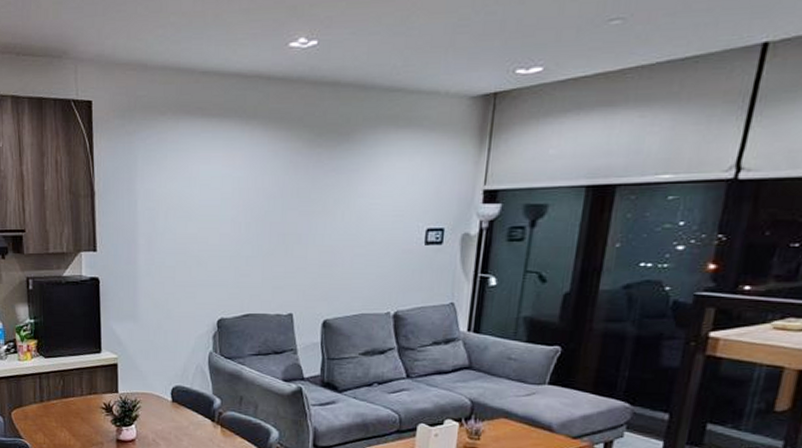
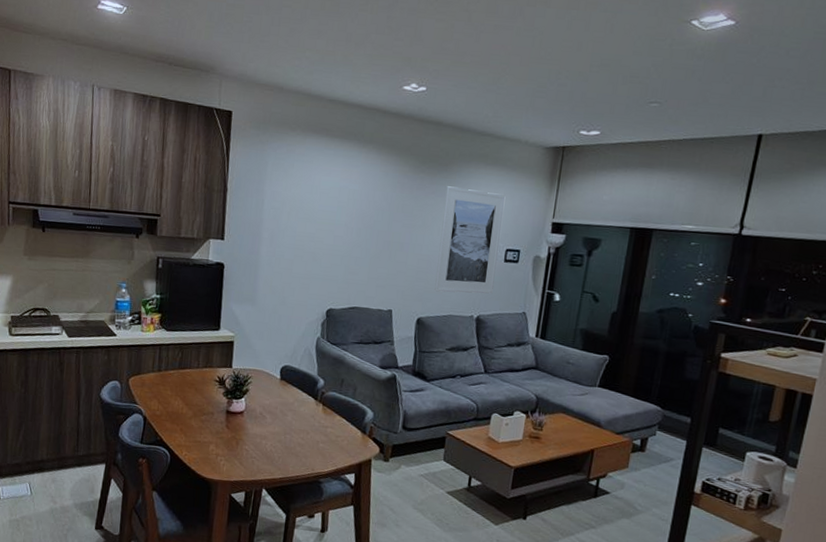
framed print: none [341,159,424,288] -> present [434,186,506,294]

